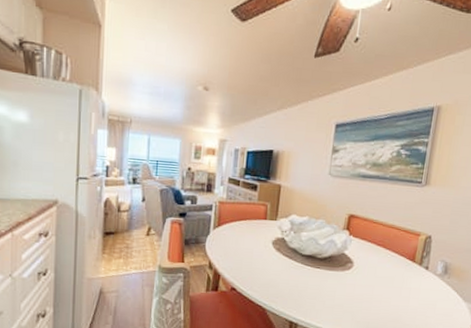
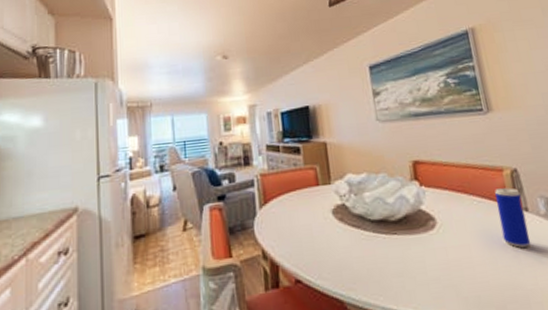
beverage can: none [401,249,427,295] -> present [495,187,531,248]

